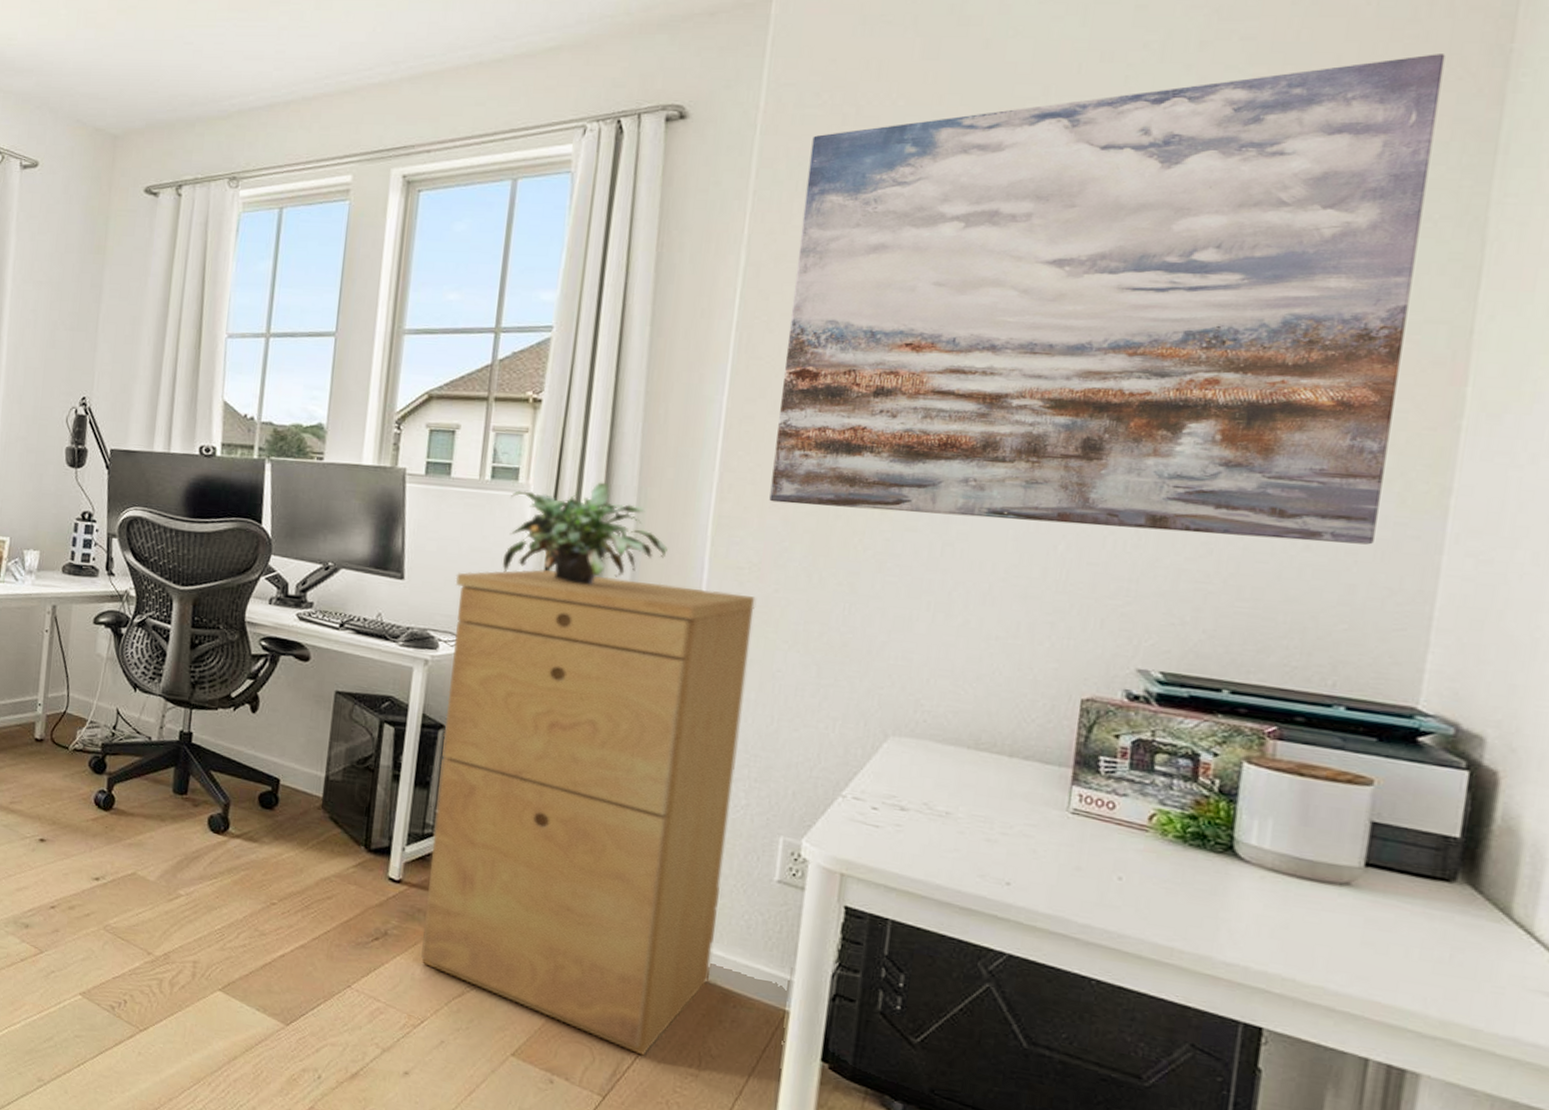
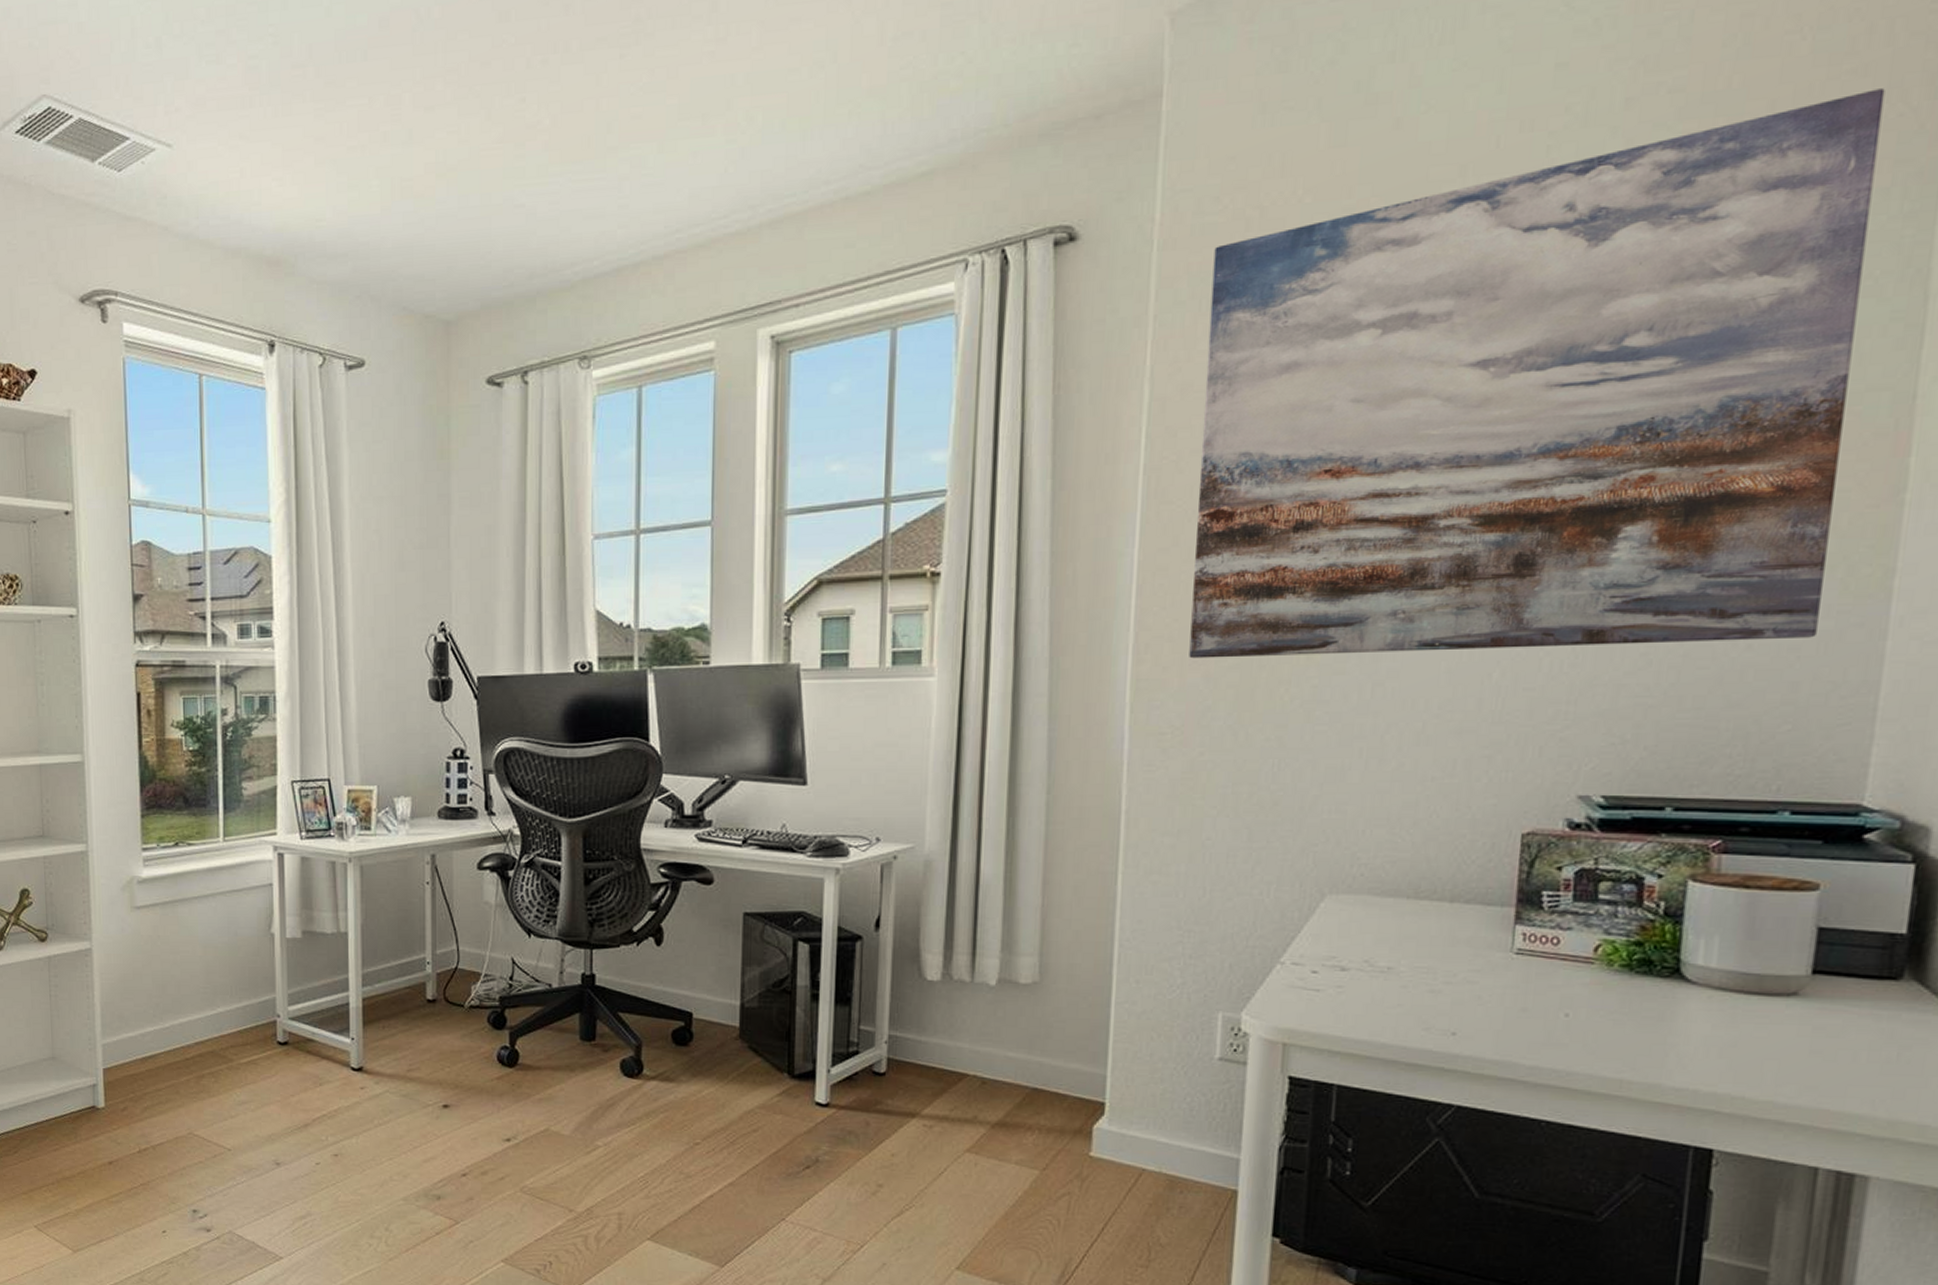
filing cabinet: present [421,569,757,1056] -> none [856,758,1182,1253]
potted plant: present [502,482,668,585] -> none [910,656,1085,769]

